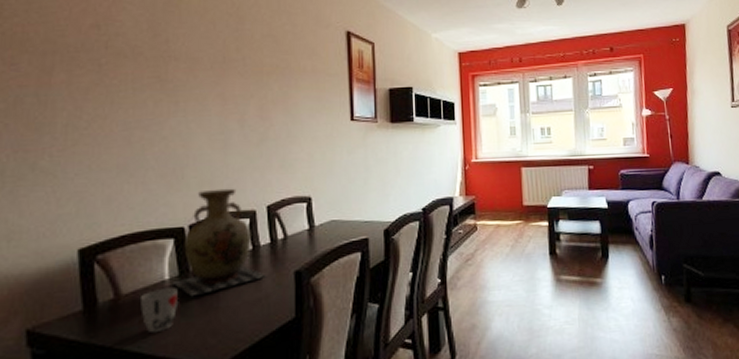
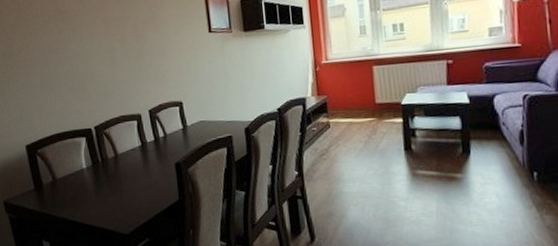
cup: present [139,287,179,334] -> none [68,174,95,207]
vase: present [171,188,267,297] -> none [88,96,155,181]

